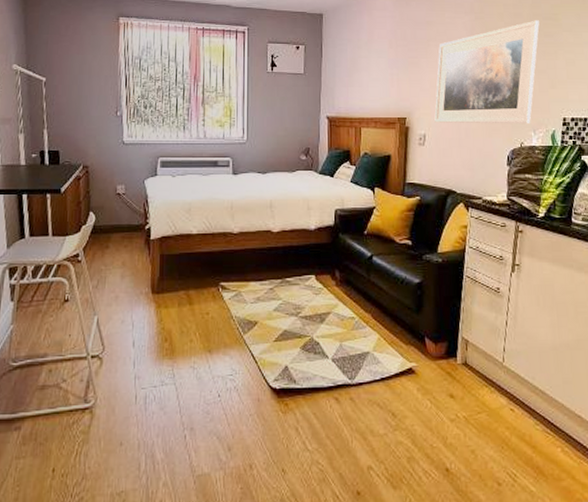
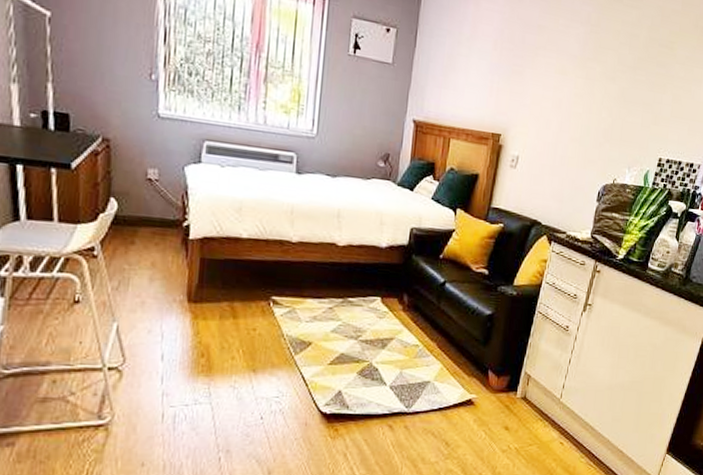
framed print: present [434,20,540,124] -> none [530,45,655,160]

